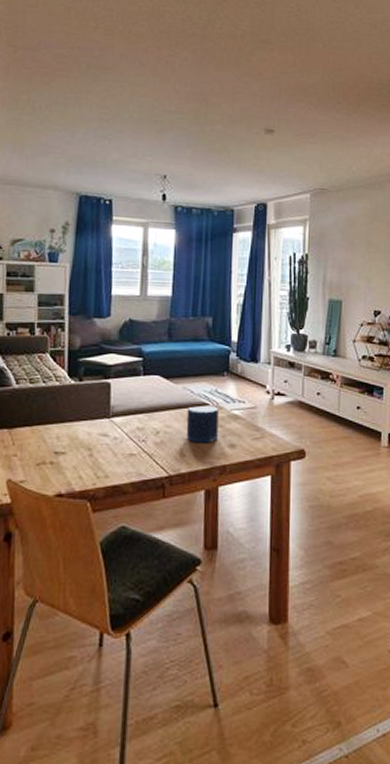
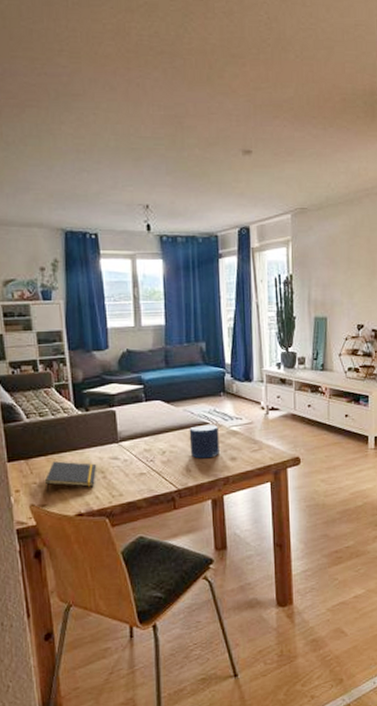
notepad: none [26,433,85,468] -> present [45,461,97,493]

